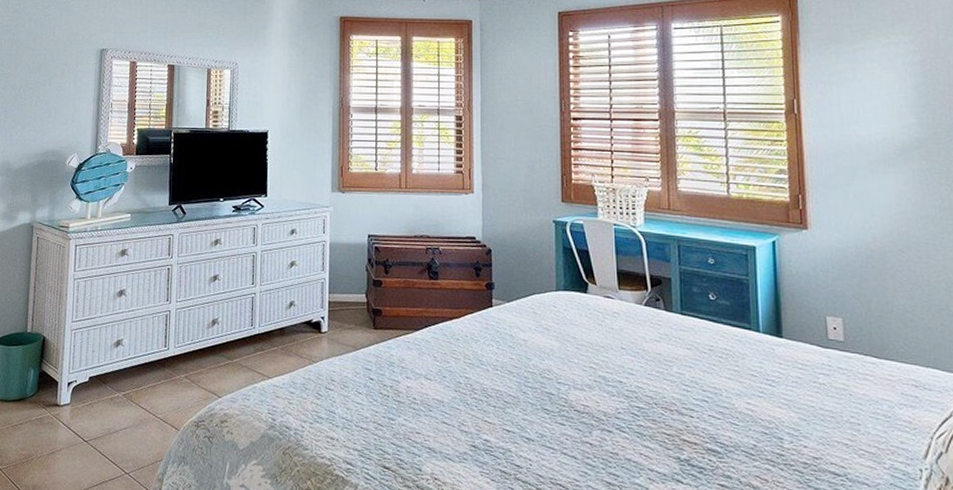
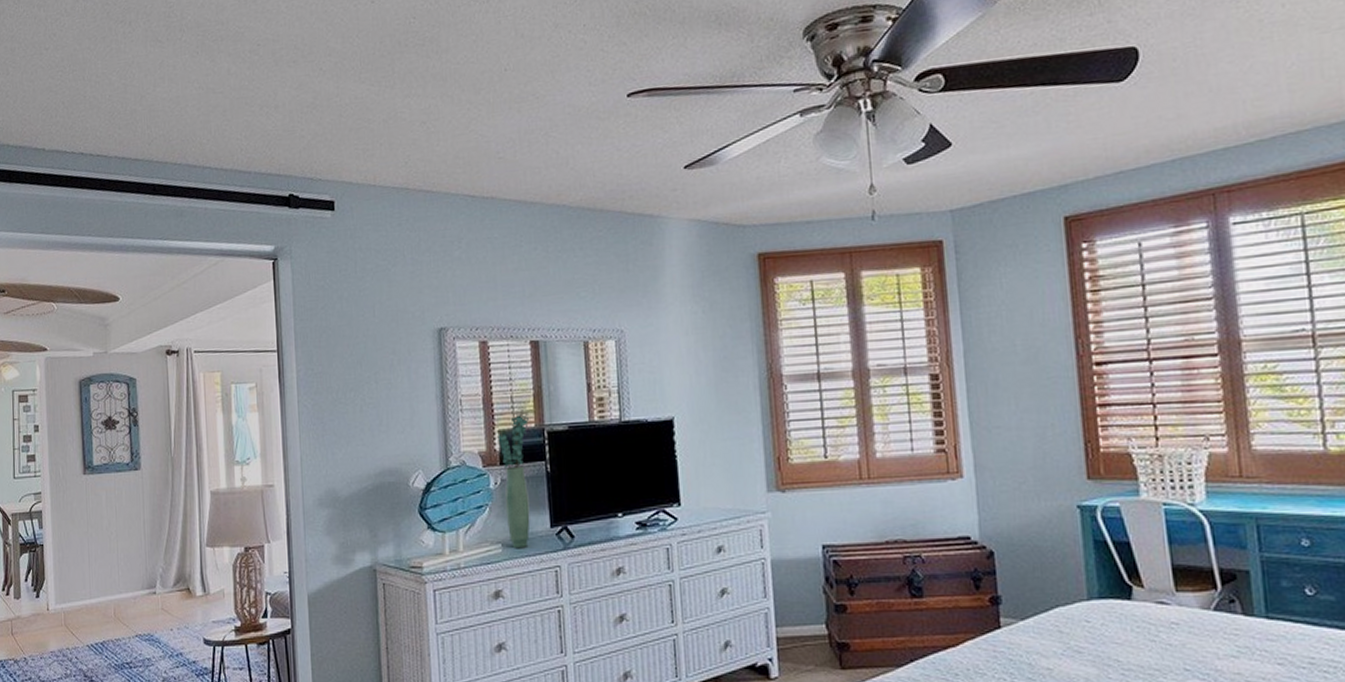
vase: none [136,114,161,219] -> present [498,408,530,549]

